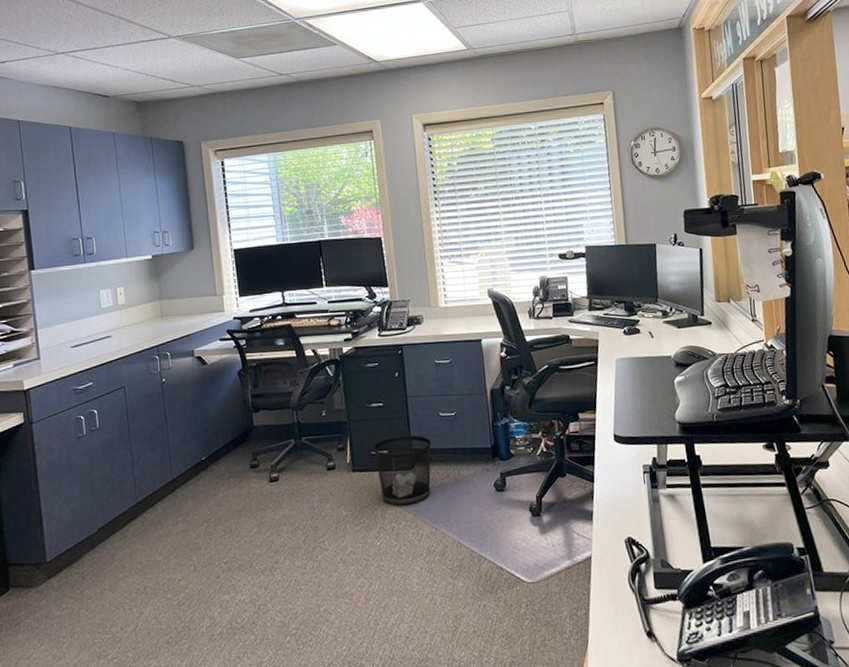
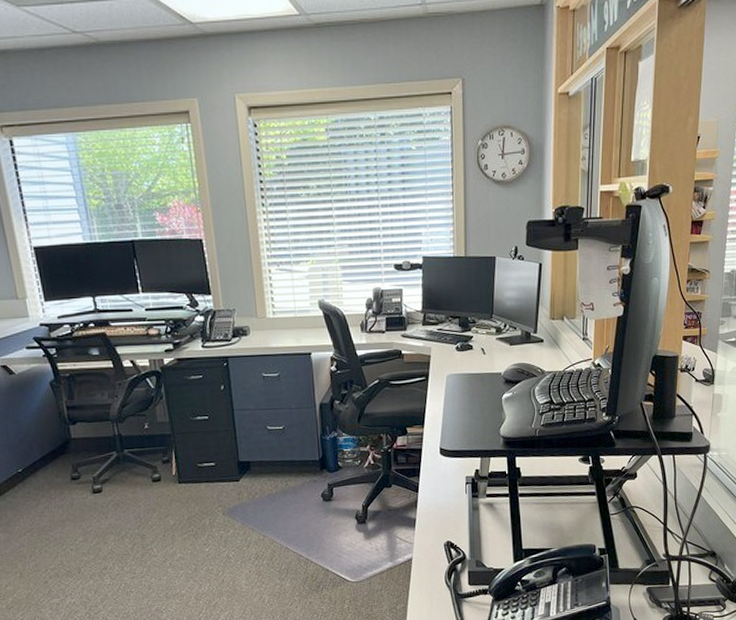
waste bin: present [373,435,431,506] -> none [199,448,259,515]

